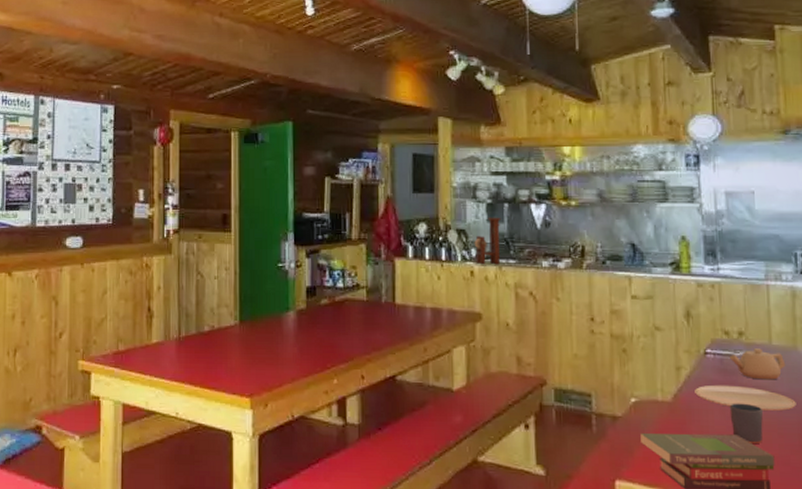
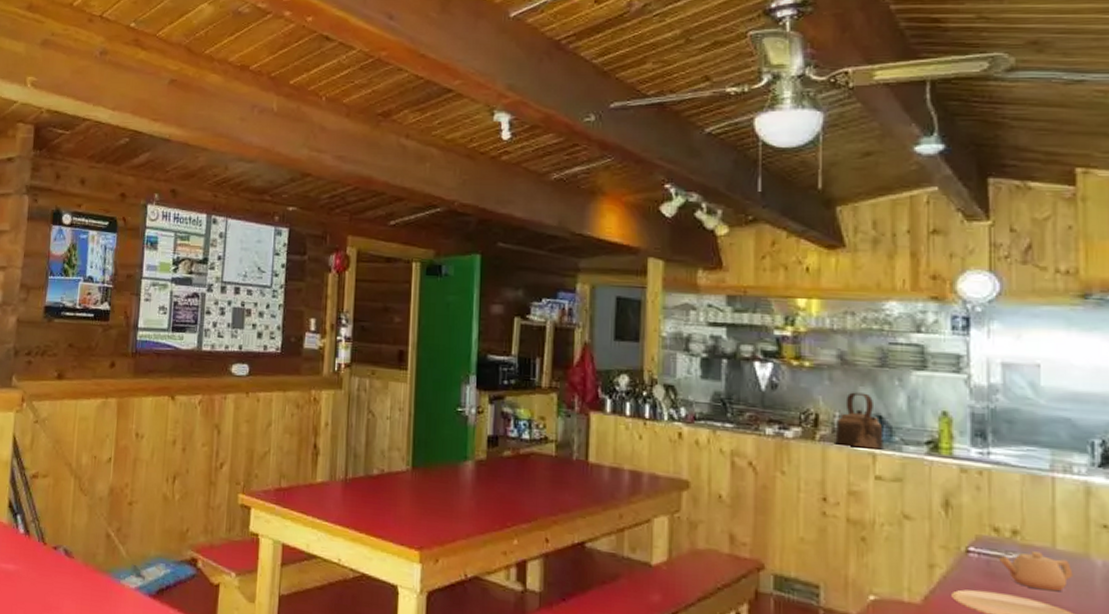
paper towel holder: present [474,217,501,265] -> none [684,373,718,428]
kettle: none [598,225,637,274] -> present [835,392,883,451]

